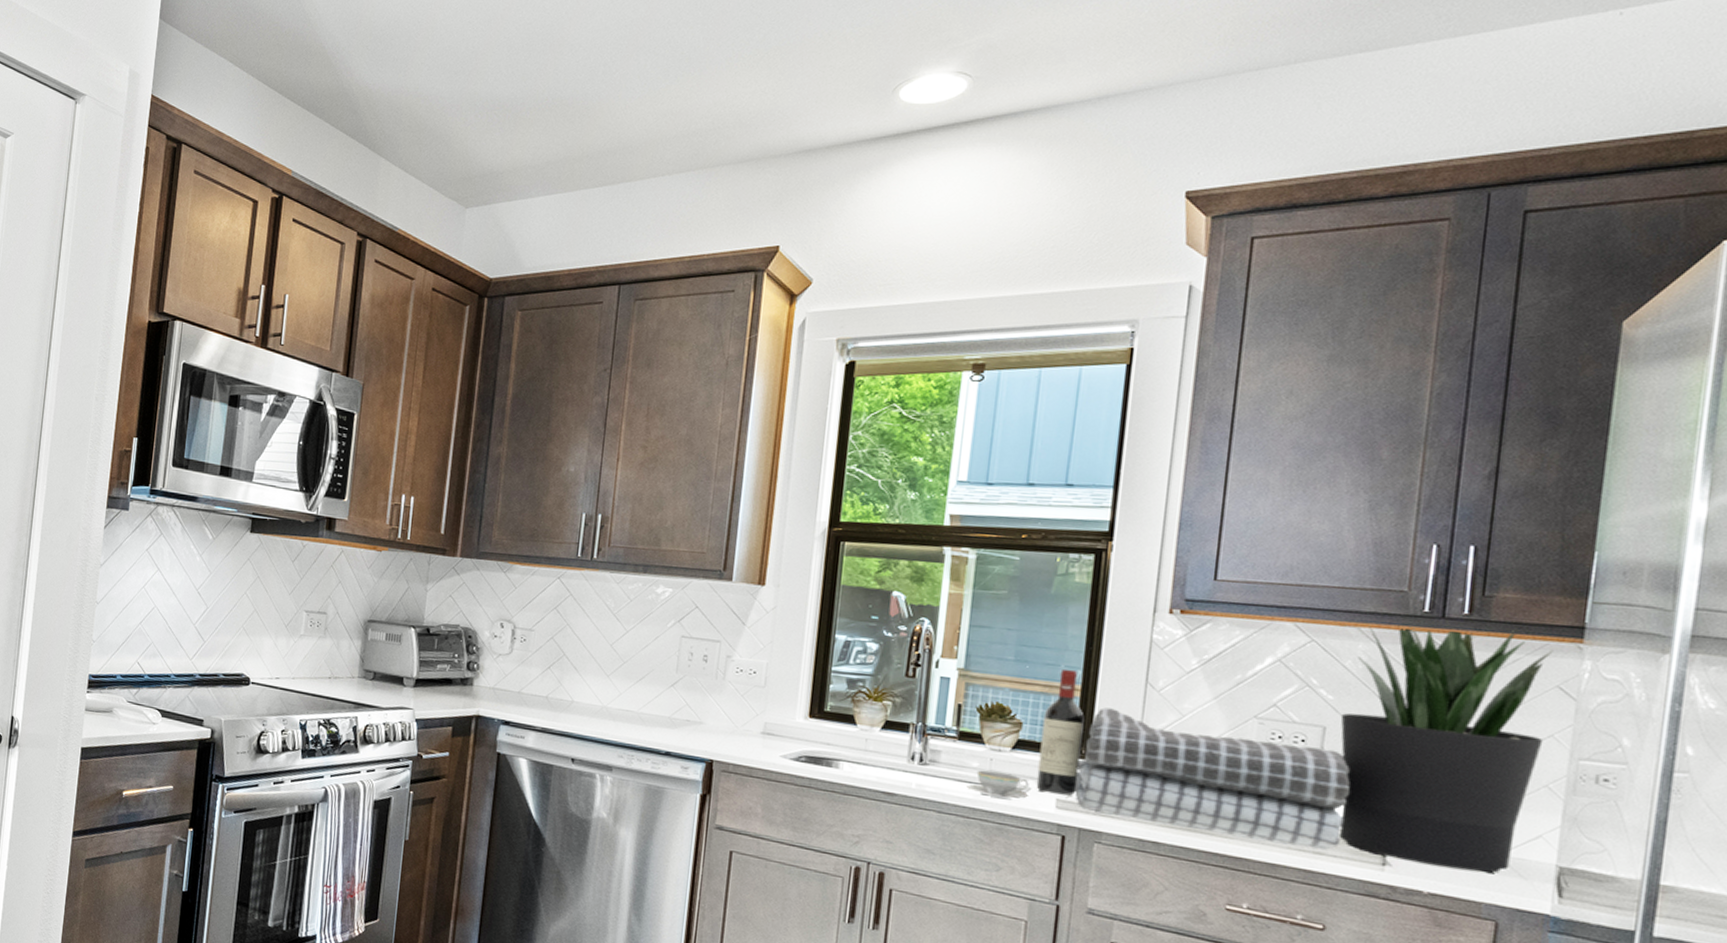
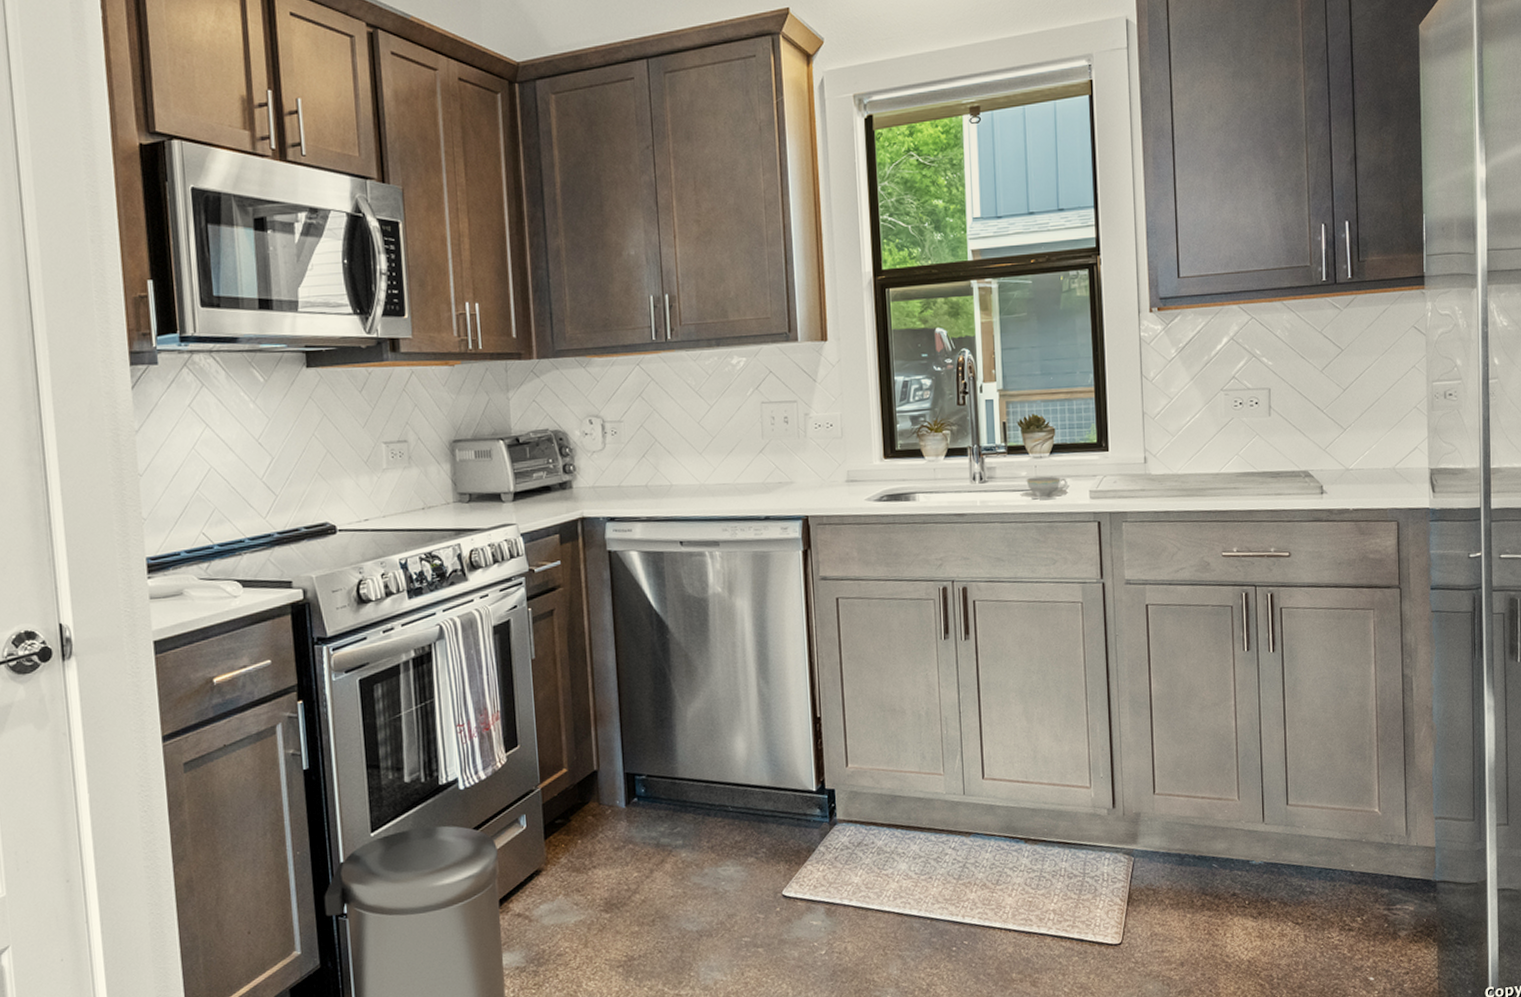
wine bottle: present [1036,668,1085,796] -> none [1070,374,1103,487]
towel: present [1074,707,1350,850] -> none [1101,402,1292,496]
planter: present [1339,625,1554,873] -> none [1279,286,1410,487]

